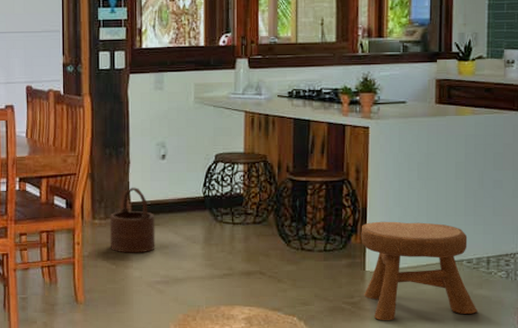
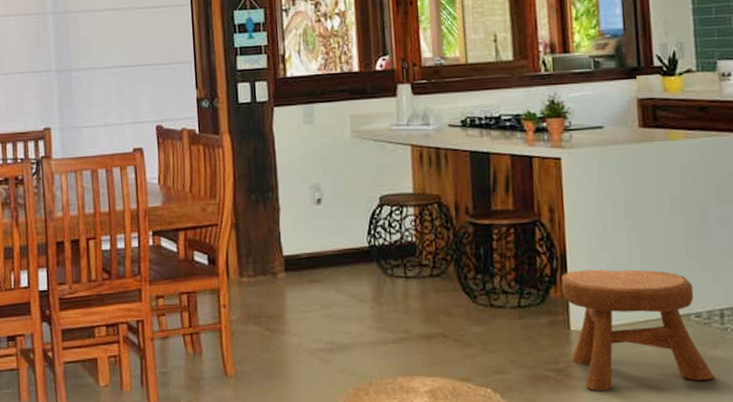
wooden bucket: present [109,187,155,253] -> none [259,238,316,316]

